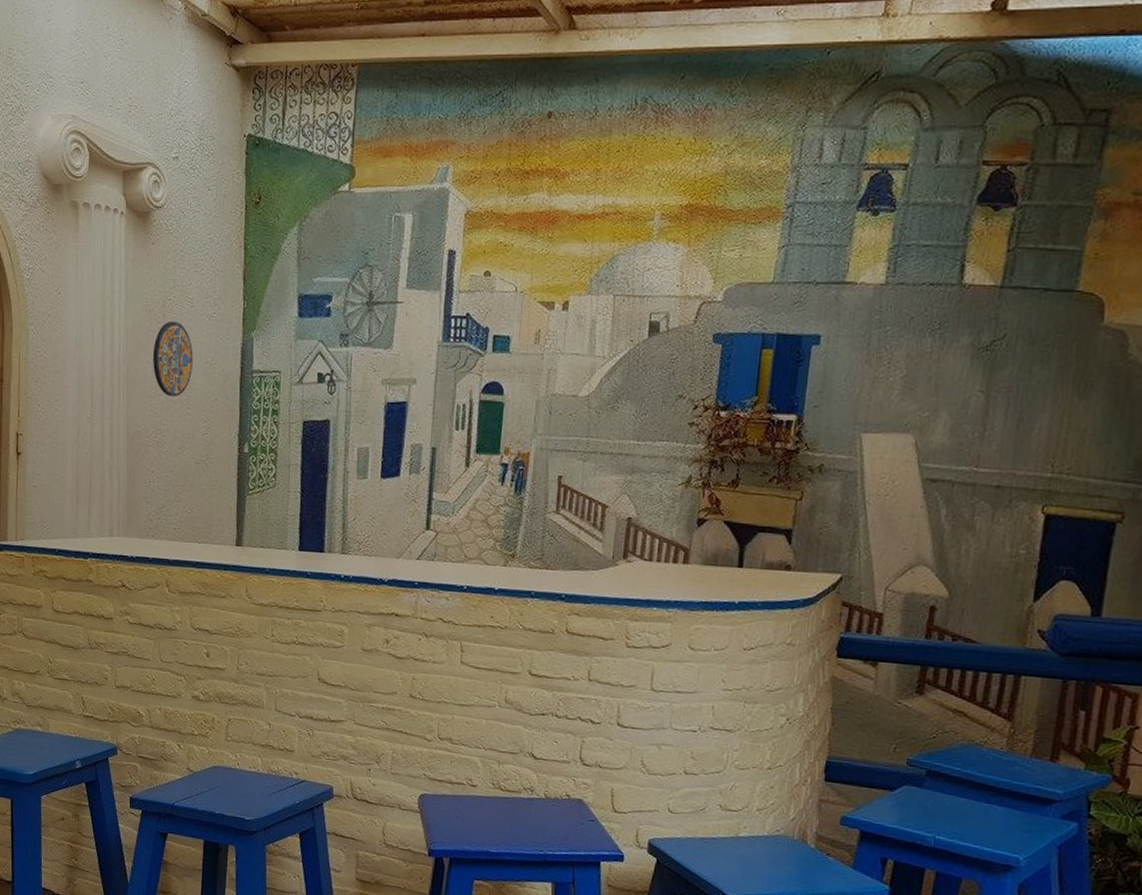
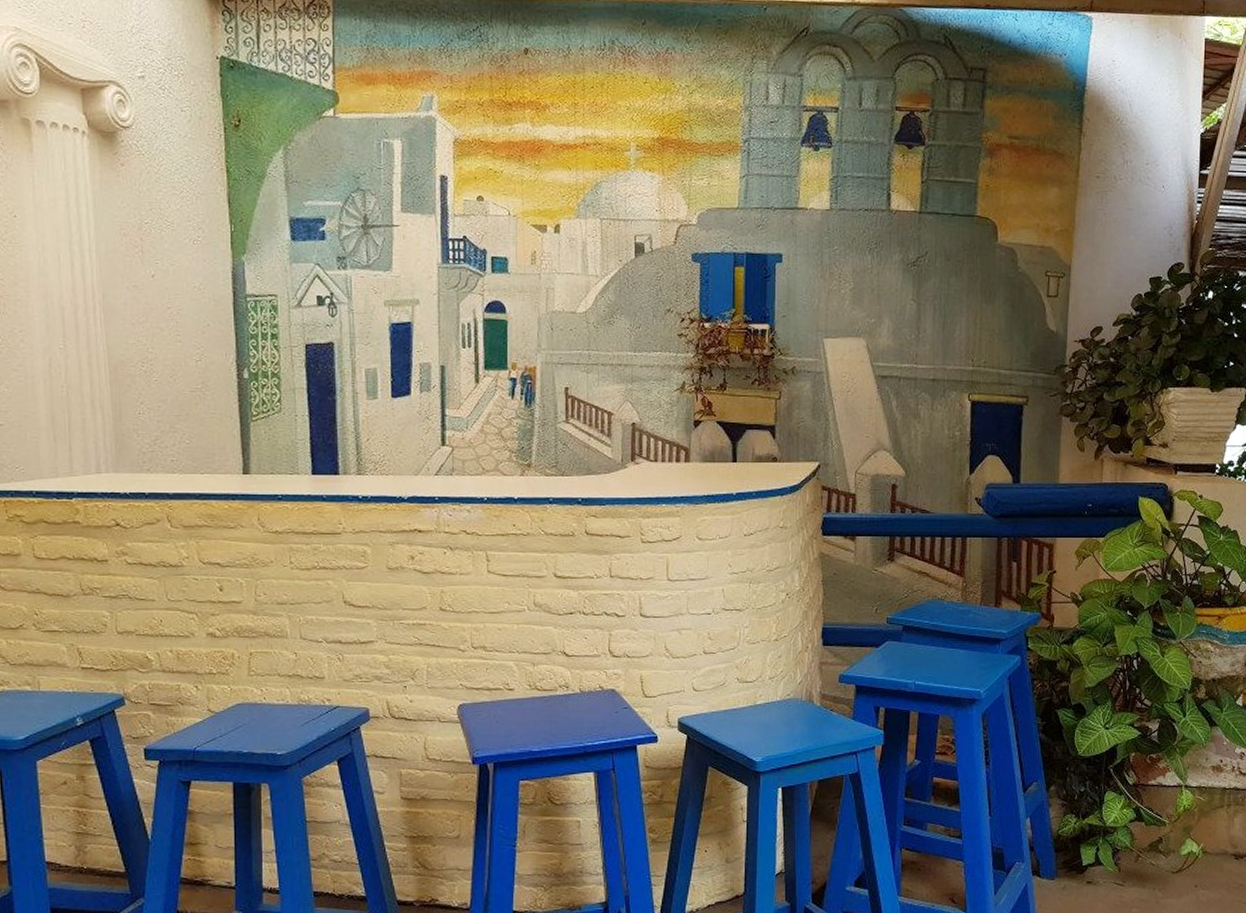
manhole cover: present [152,321,193,396] -> none [131,245,179,323]

